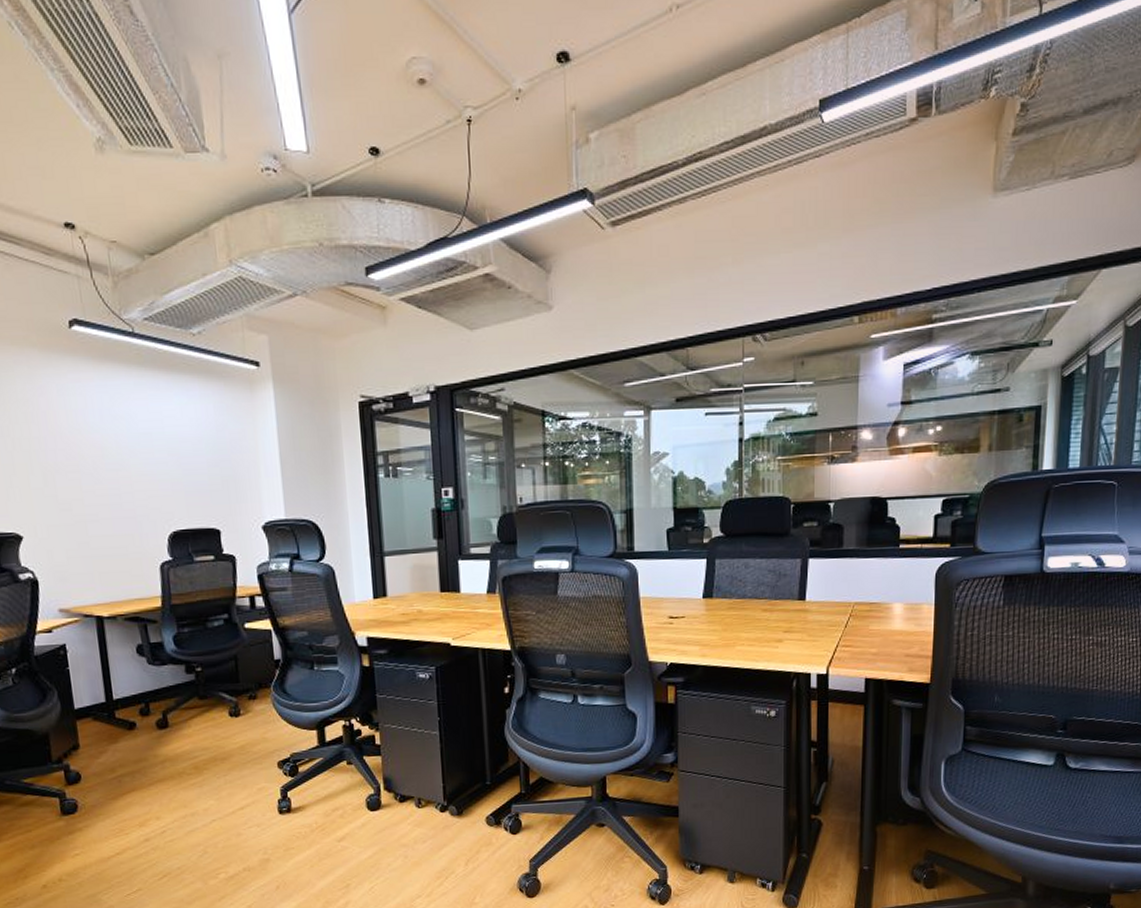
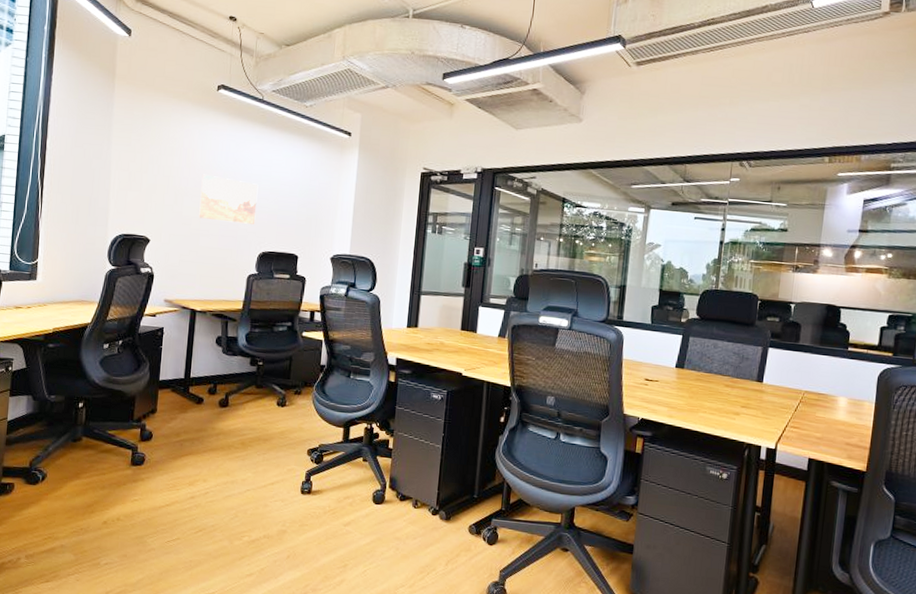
wall art: none [73,441,156,500] -> present [199,174,258,225]

